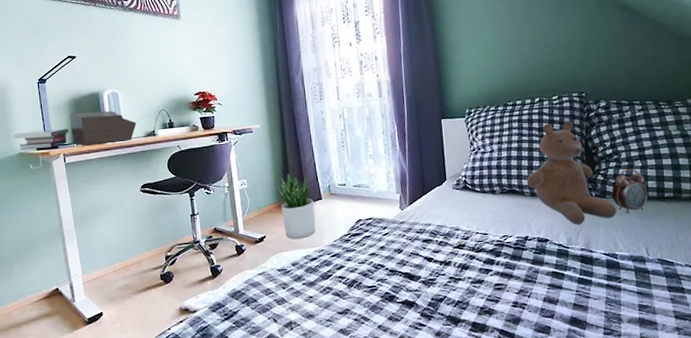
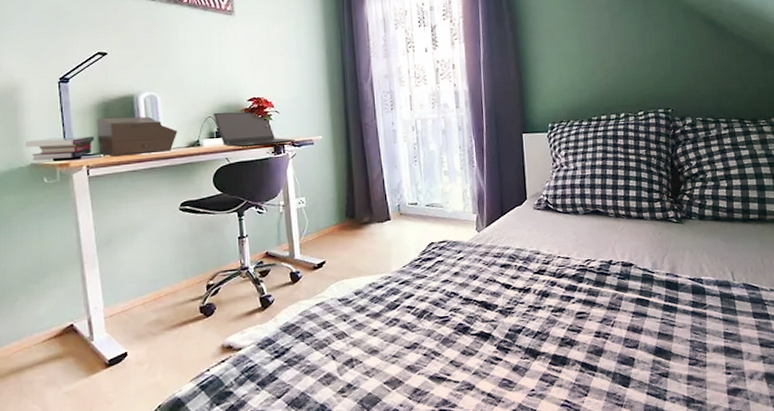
laptop: none [165,104,237,136] -> present [212,111,296,147]
planter: present [279,174,316,240] -> none [342,191,383,265]
teddy bear: present [526,120,617,225] -> none [610,137,702,248]
alarm clock: present [612,169,649,214] -> none [697,189,734,236]

